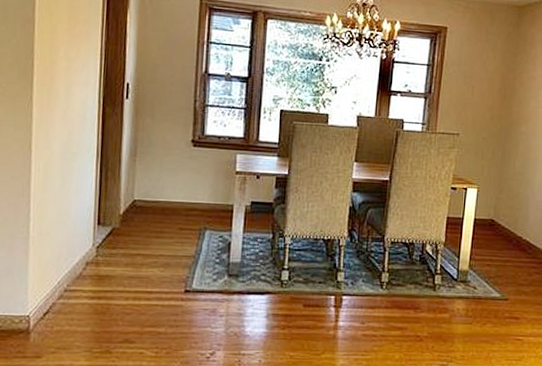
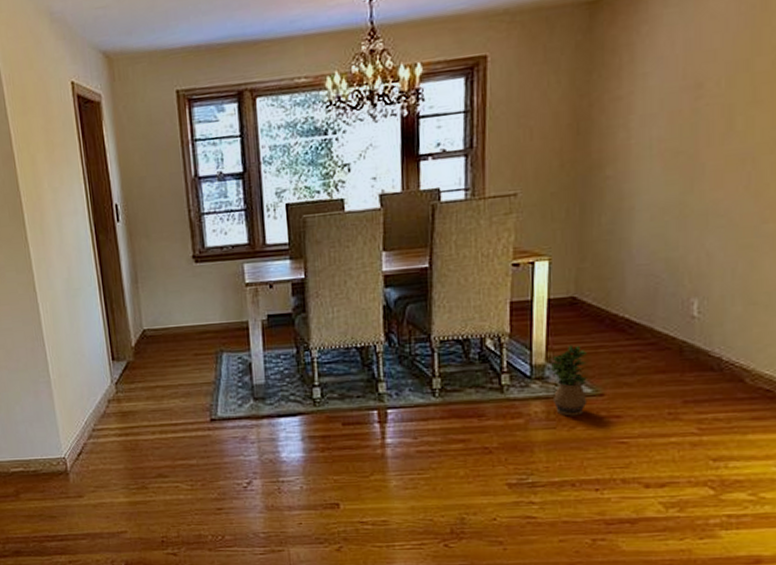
potted plant: none [471,256,498,315] -> present [550,344,589,416]

